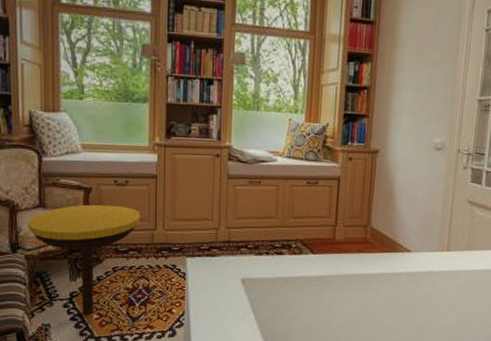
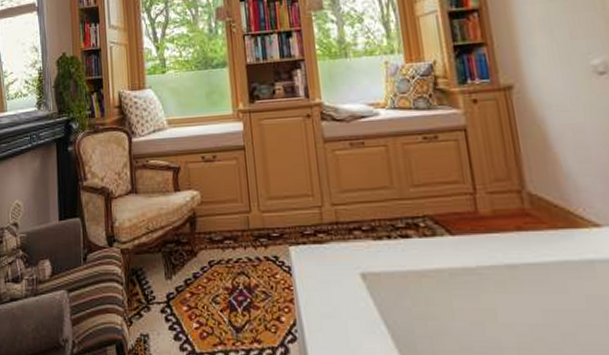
side table: present [27,204,141,315] -> none [121,185,233,323]

